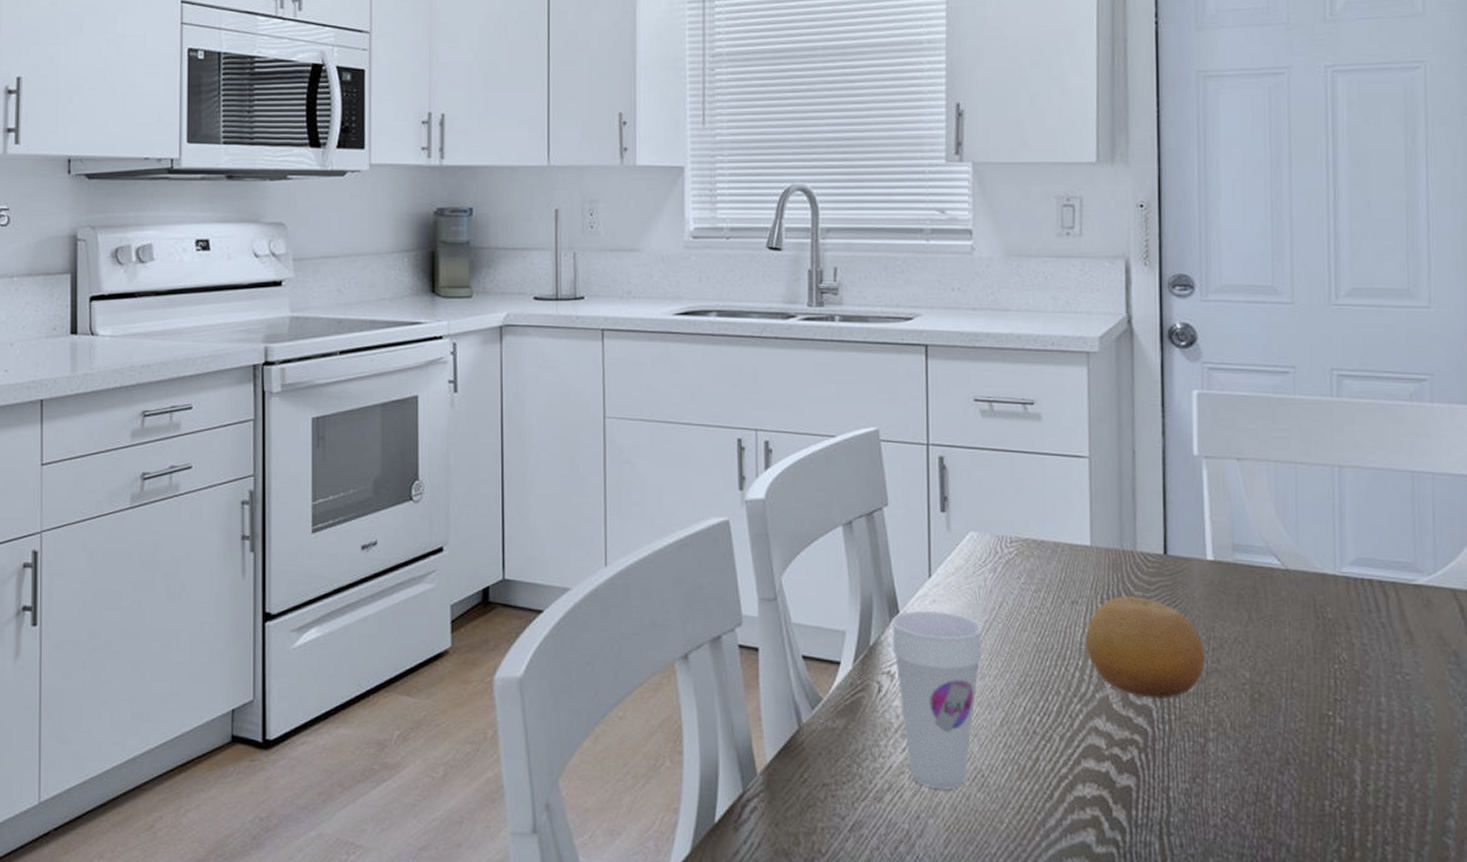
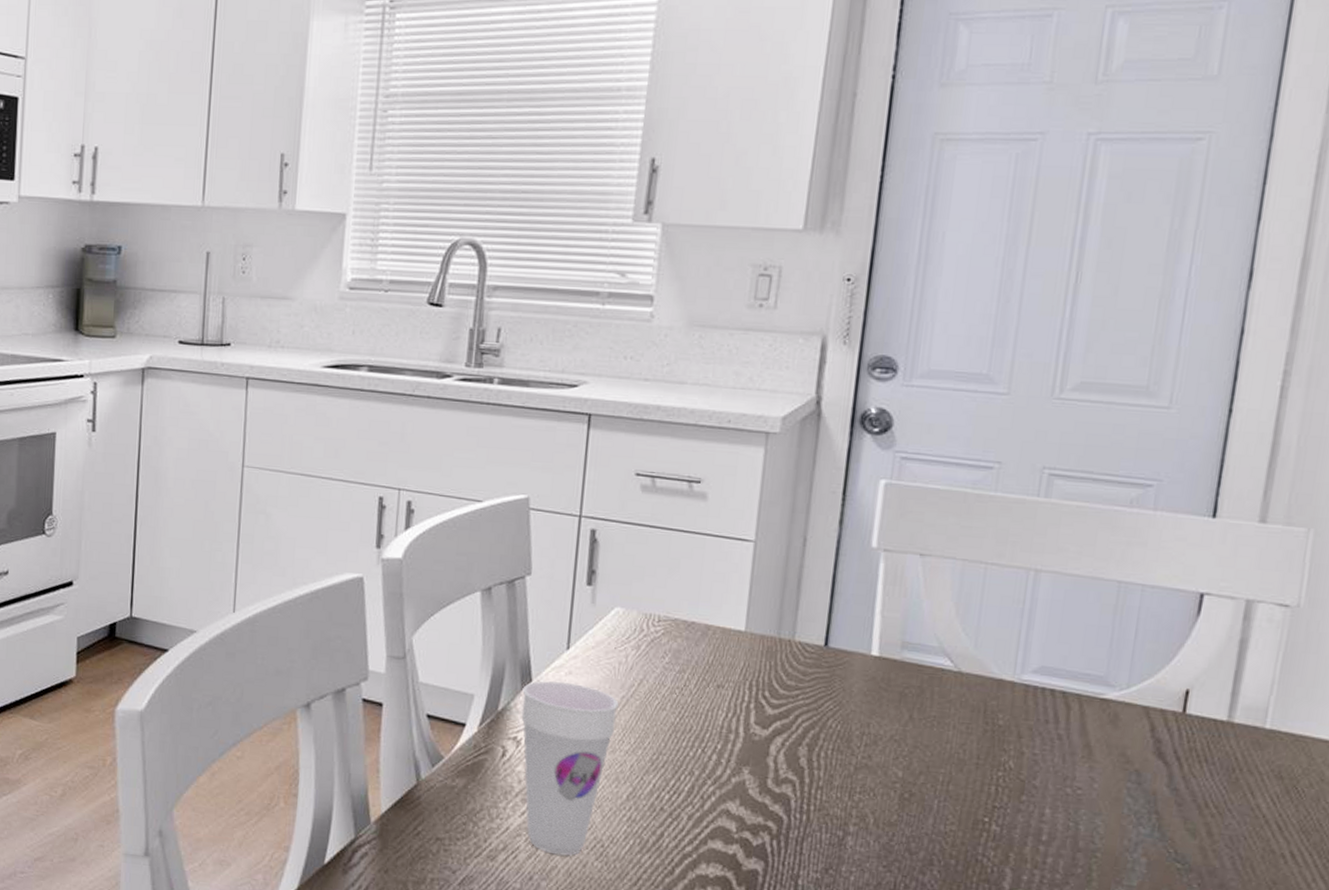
fruit: present [1086,596,1205,700] -> none [727,684,856,790]

